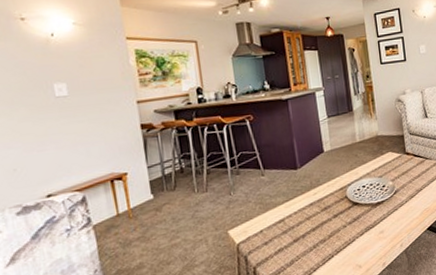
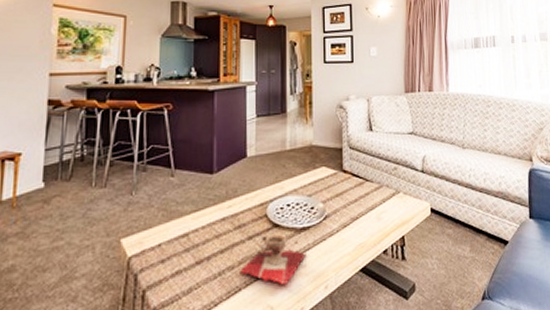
decorative bowl: none [330,210,383,248] -> present [240,234,307,285]

